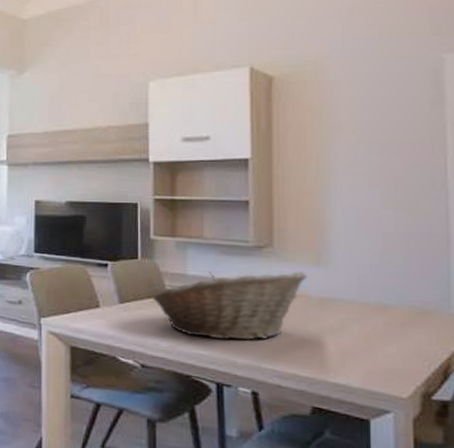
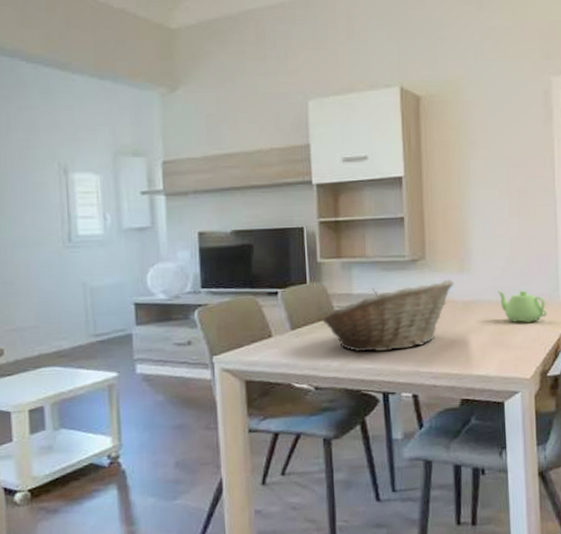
teapot: none [364,290,434,333] -> present [497,290,548,323]

